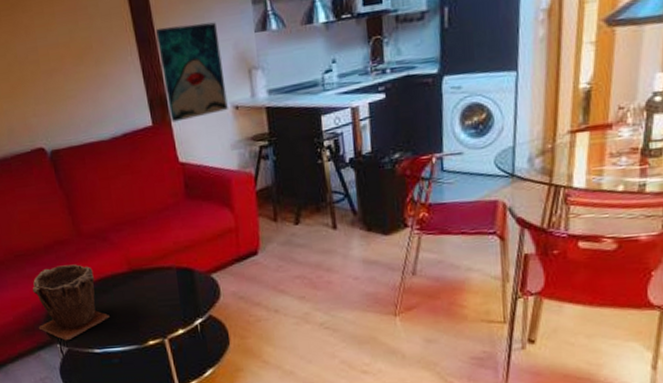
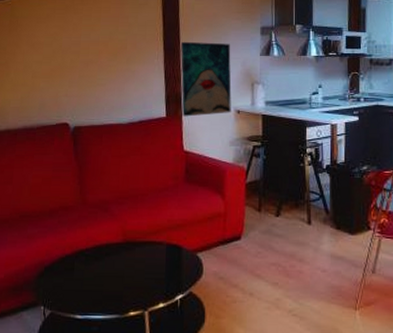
plant pot: present [32,264,110,341] -> none [26,230,97,304]

